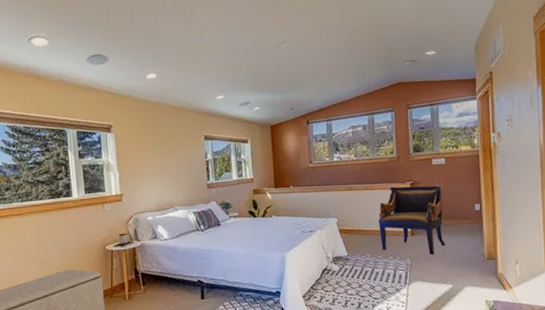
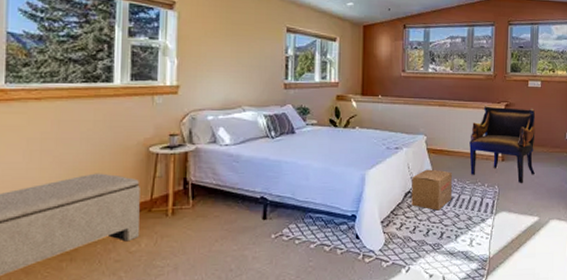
cardboard box: none [327,247,366,284] -> present [411,169,452,211]

